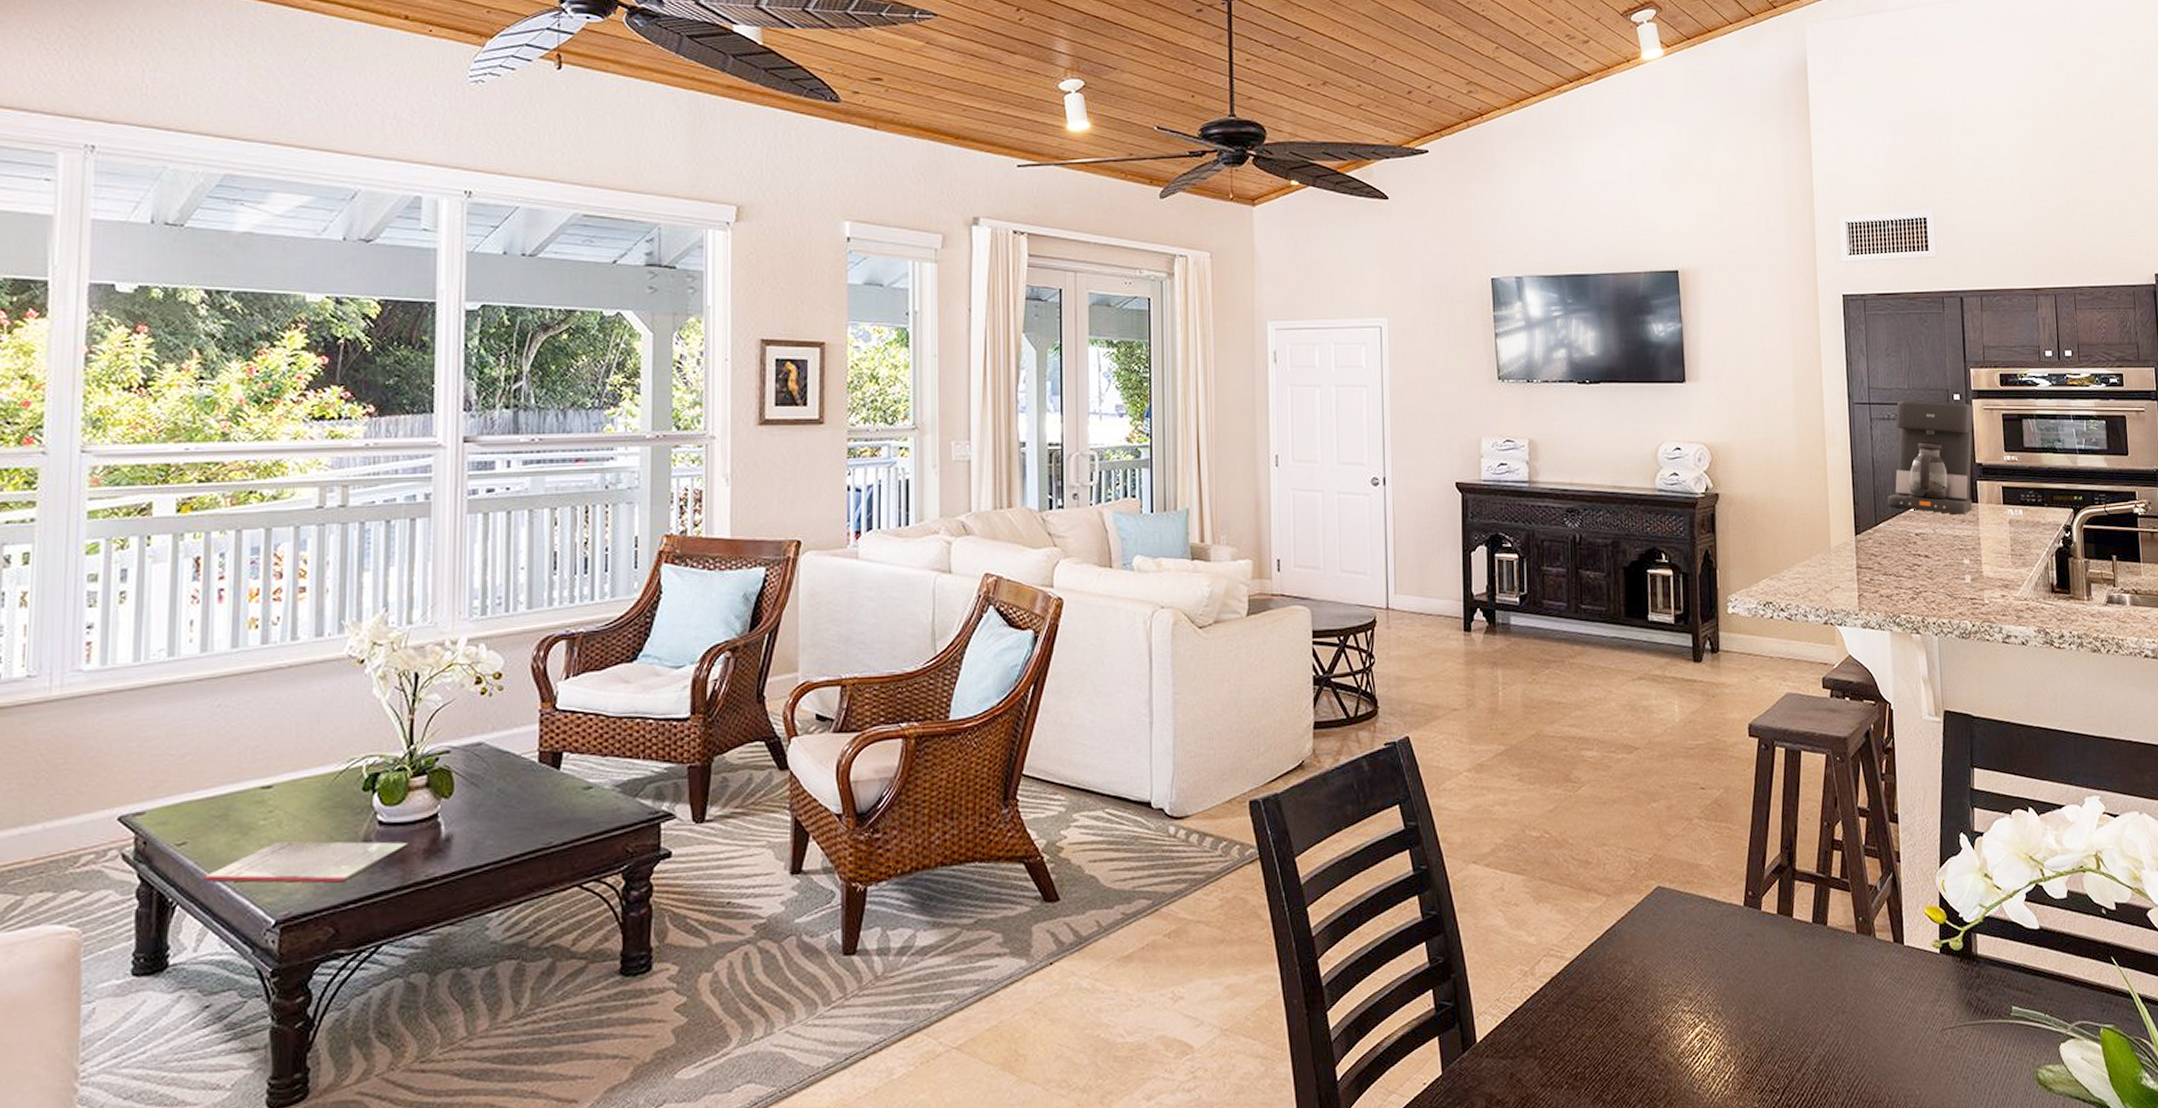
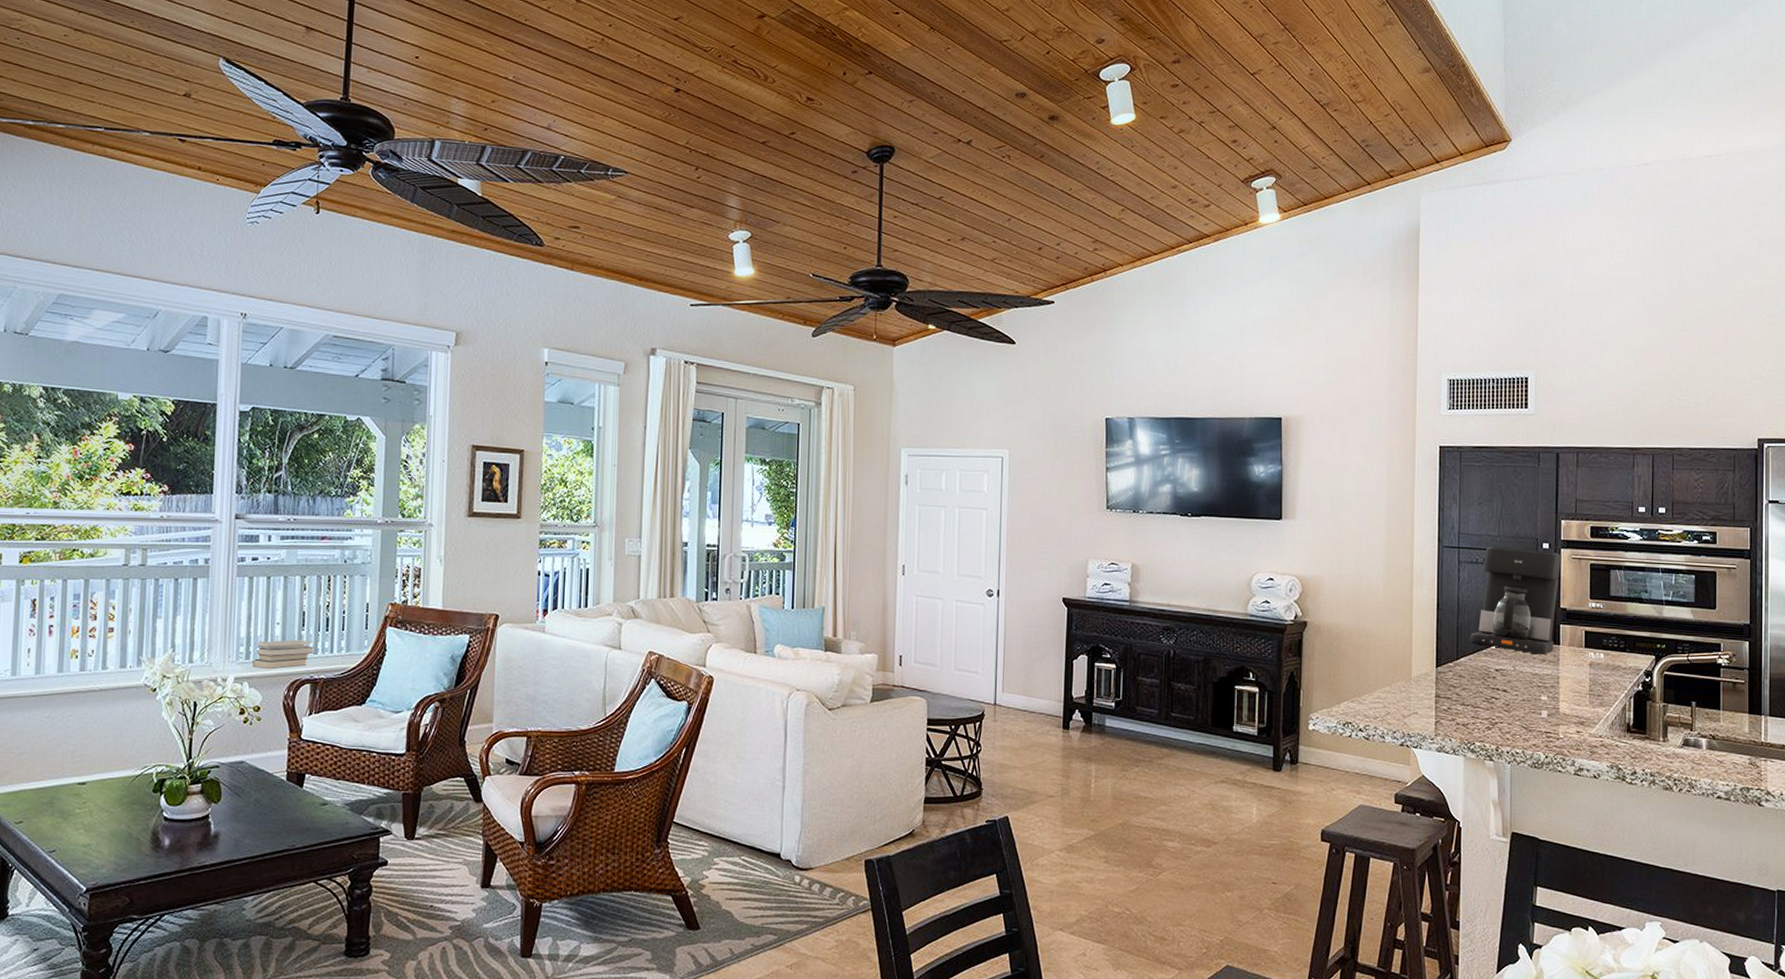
magazine: present [202,840,409,883] -> none [34,826,186,863]
books: none [490,586,569,626] -> present [252,639,314,670]

